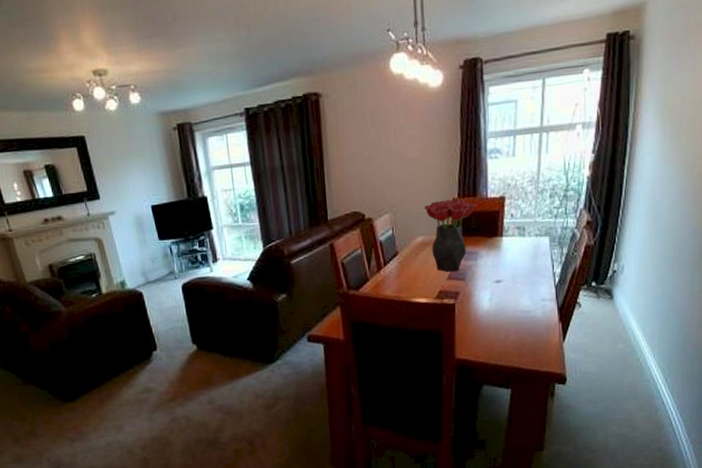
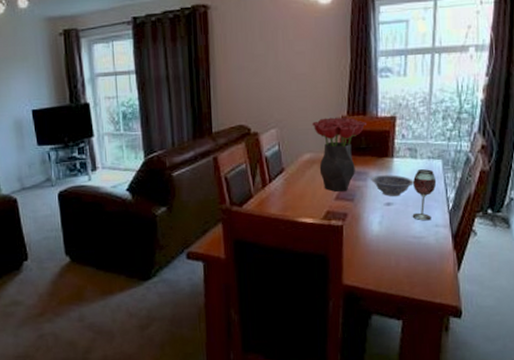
bowl: none [481,253,523,274] -> present [371,175,415,196]
wineglass: none [520,246,544,296] -> present [412,169,437,221]

